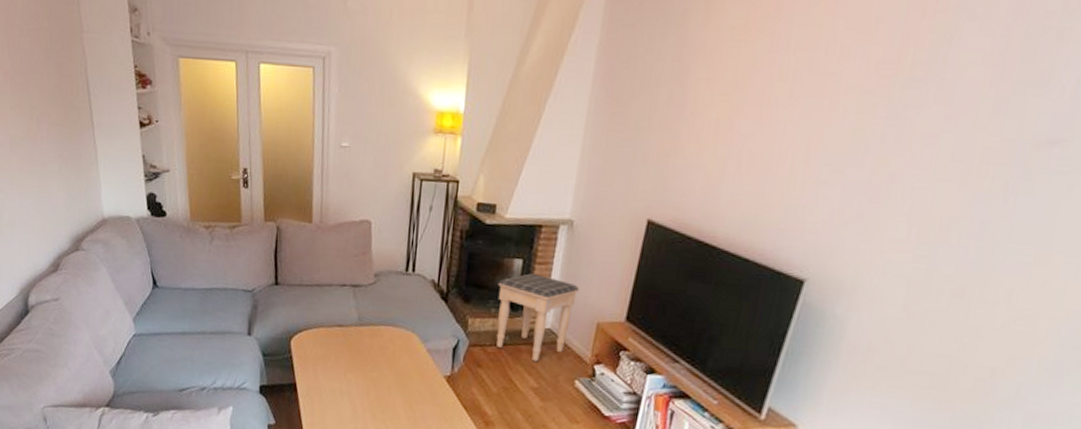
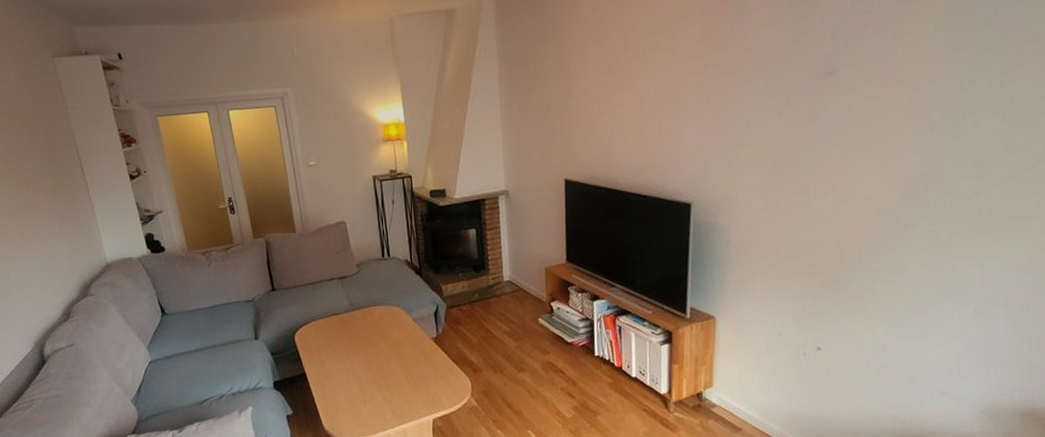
footstool: present [496,273,579,362] -> none [460,238,525,310]

